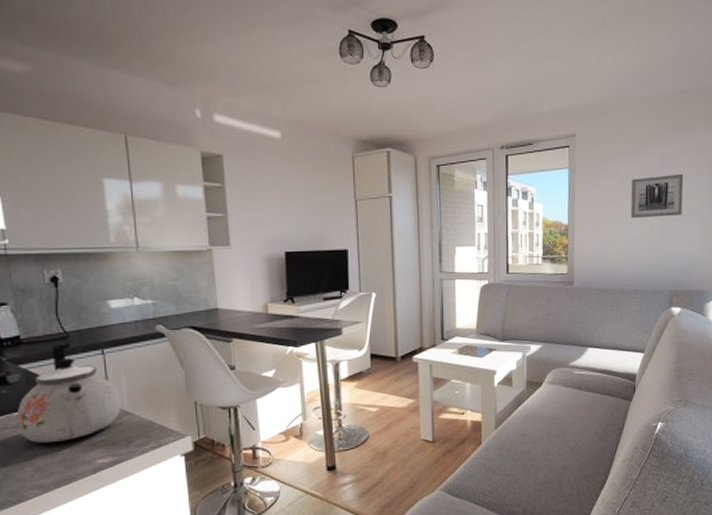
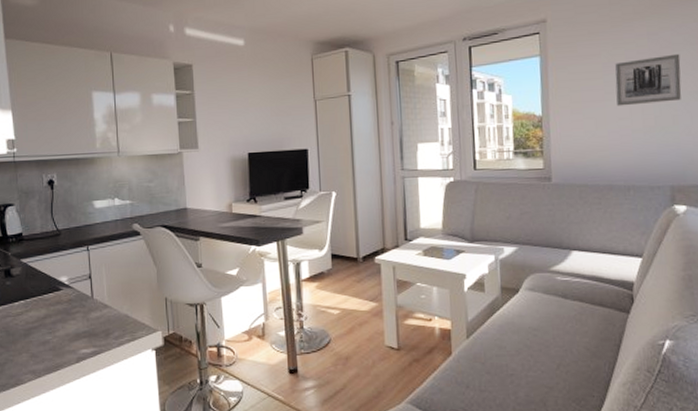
kettle: present [17,341,122,444] -> none [18,238,102,332]

